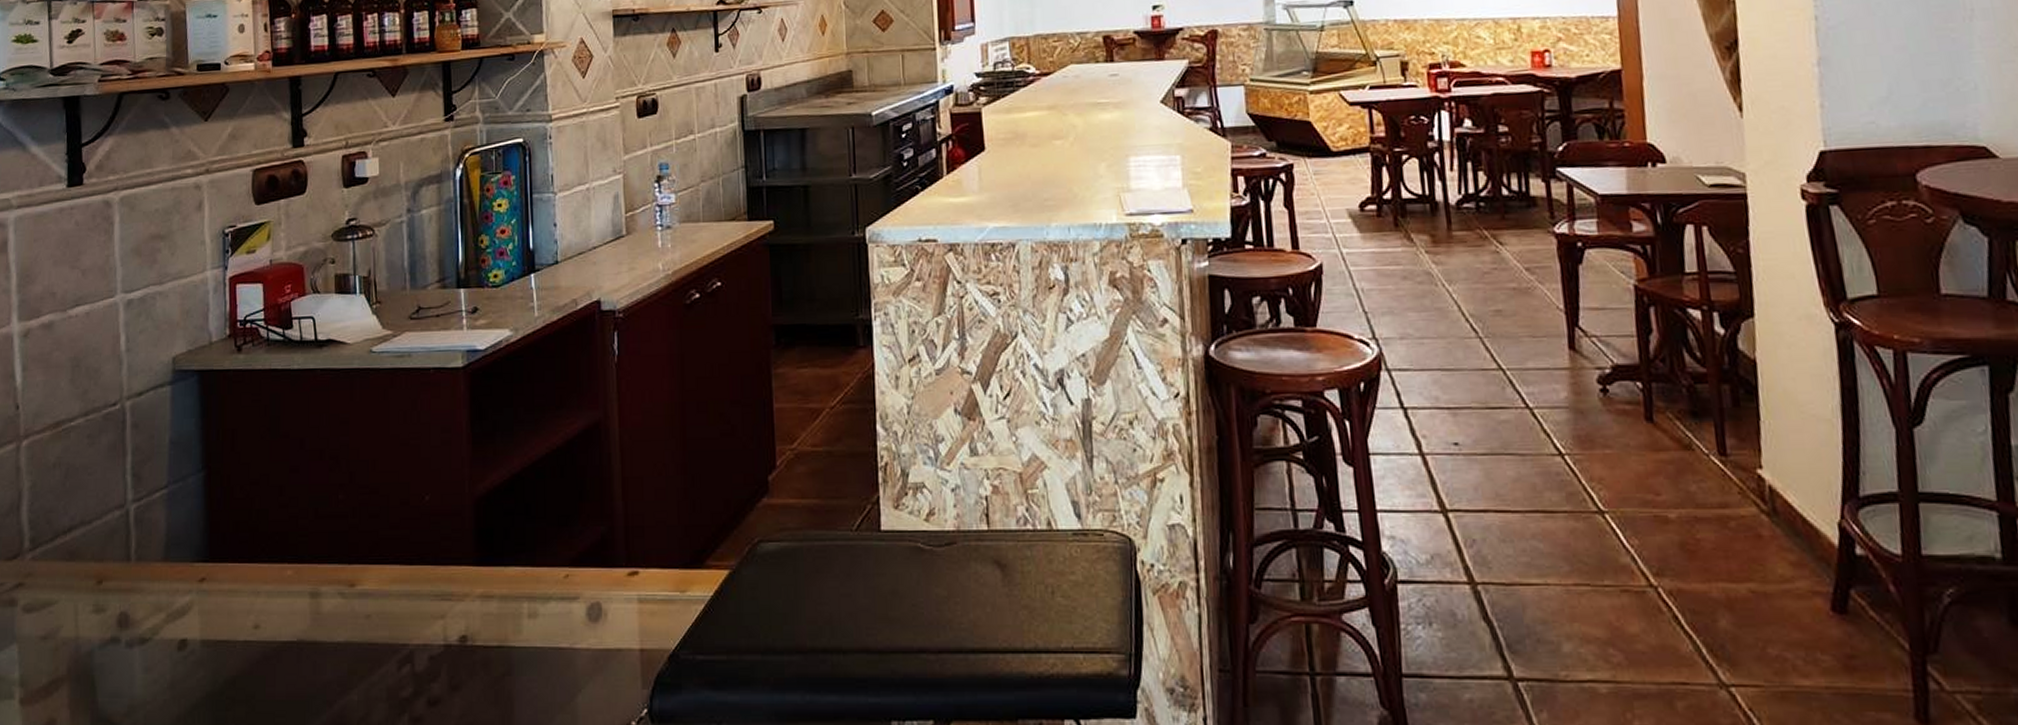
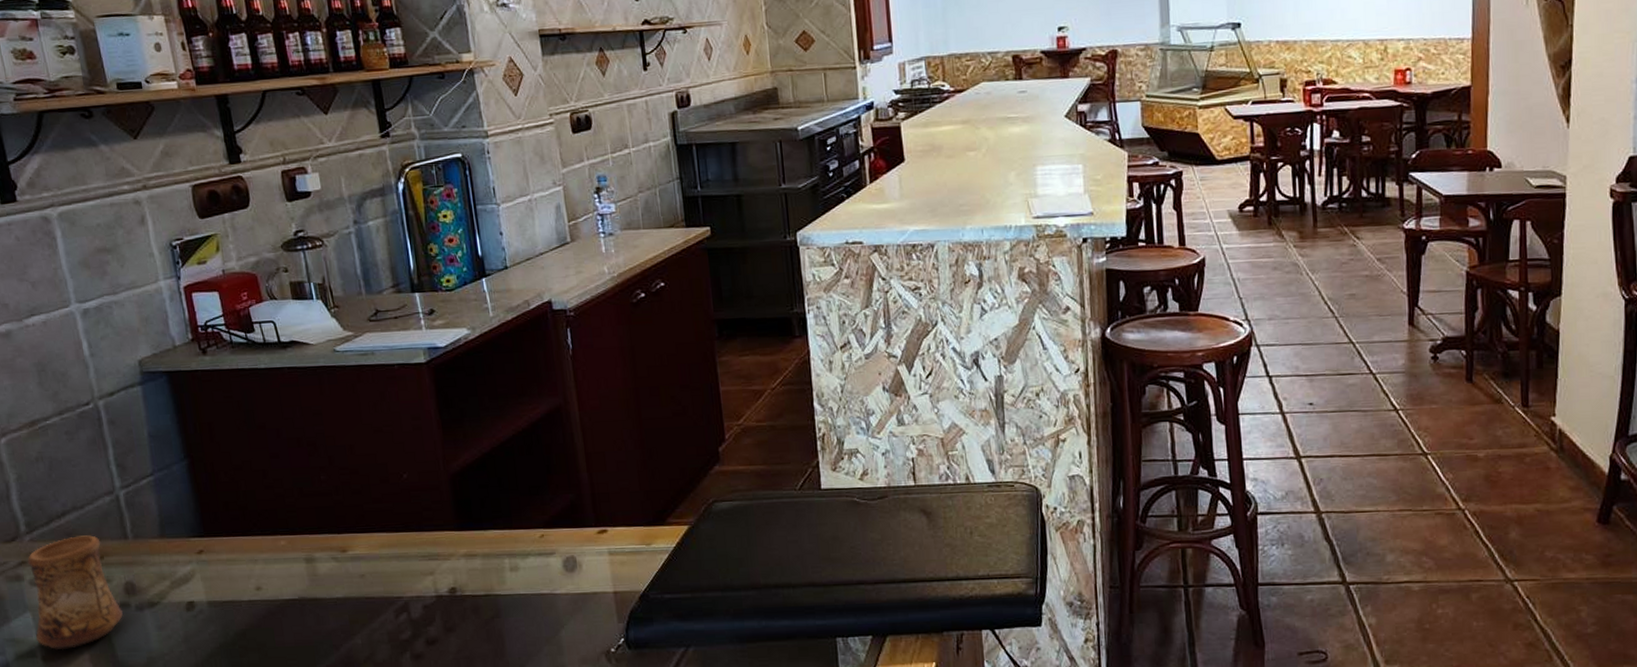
cup: none [18,555,111,692] -> present [27,535,123,651]

